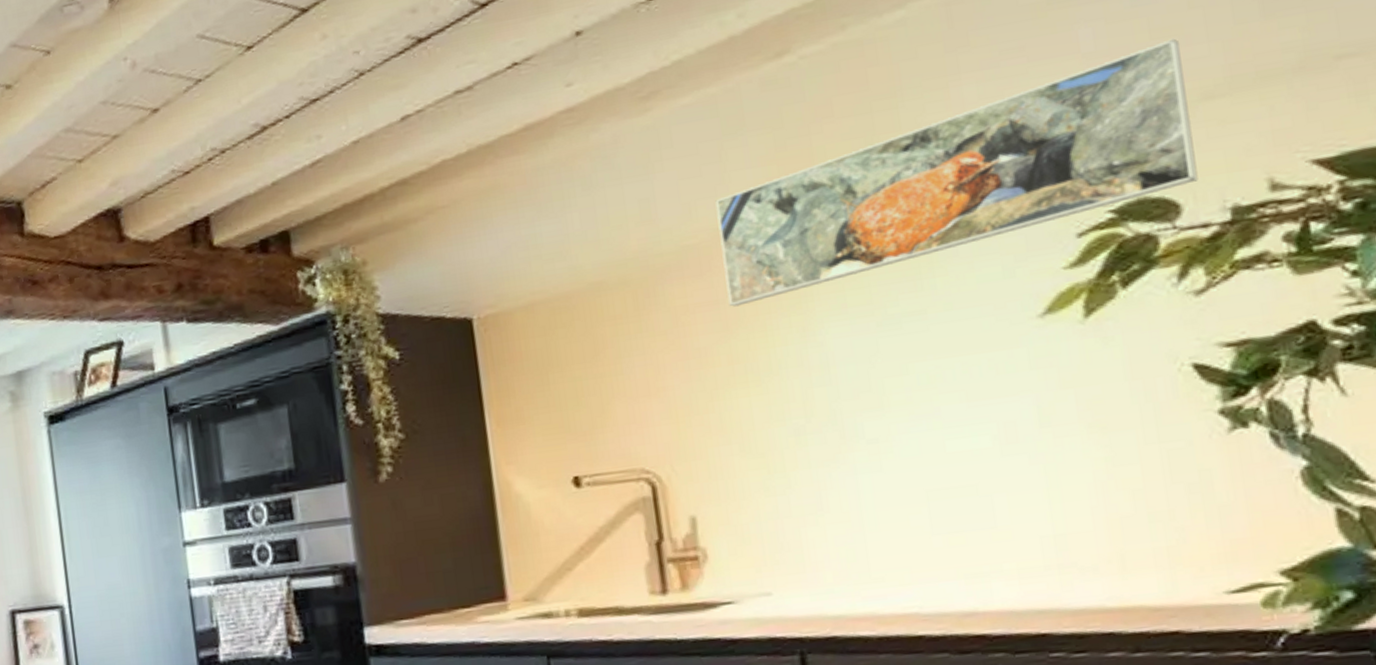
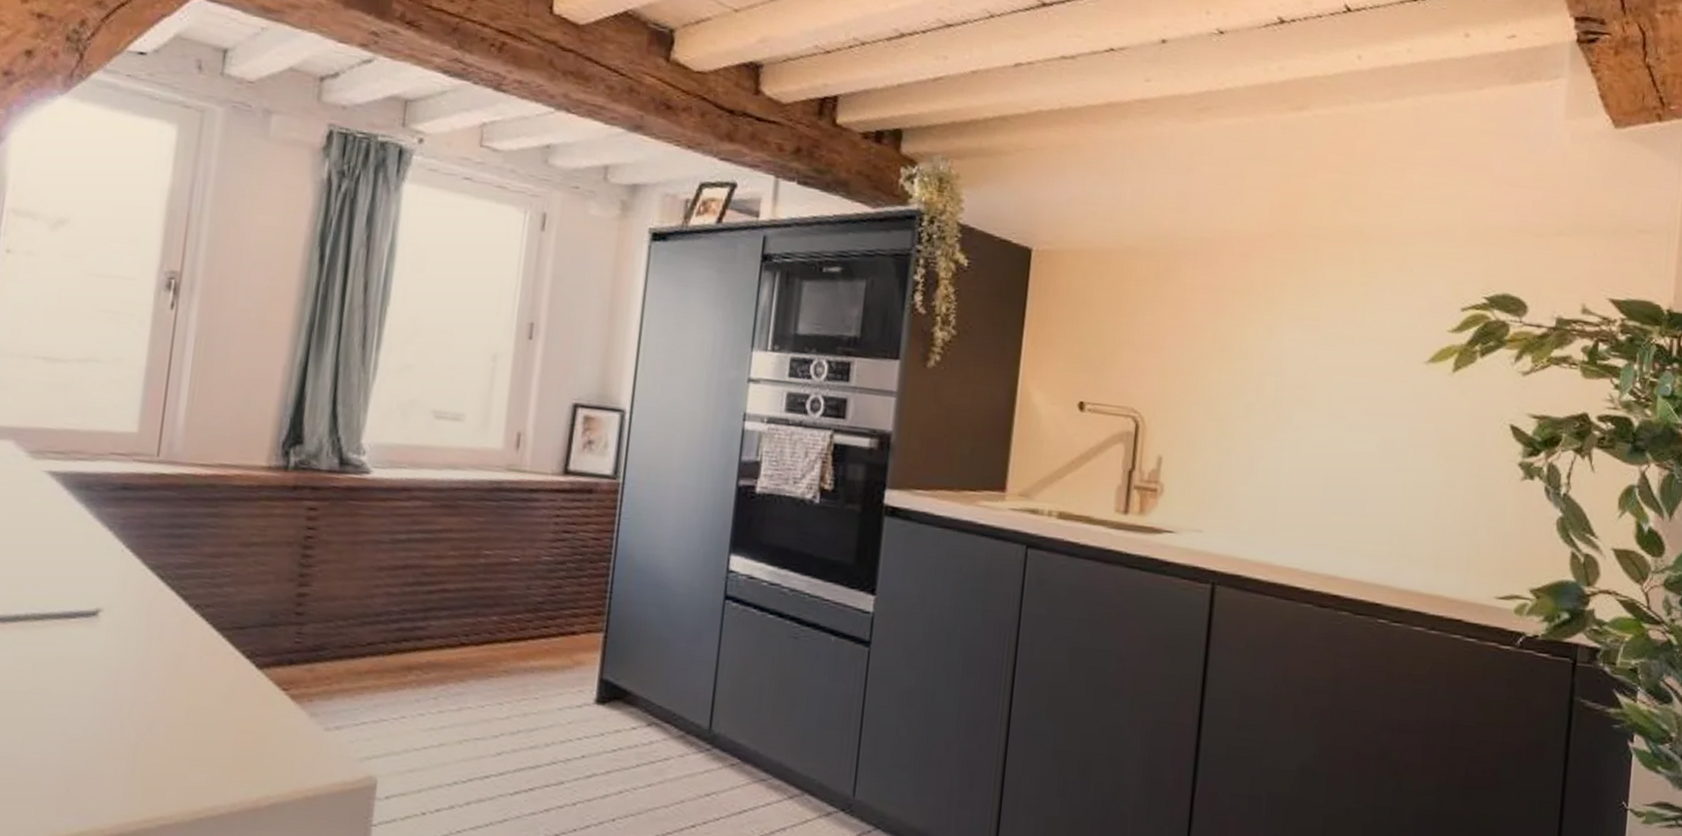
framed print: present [715,38,1199,307] -> none [1223,184,1551,297]

